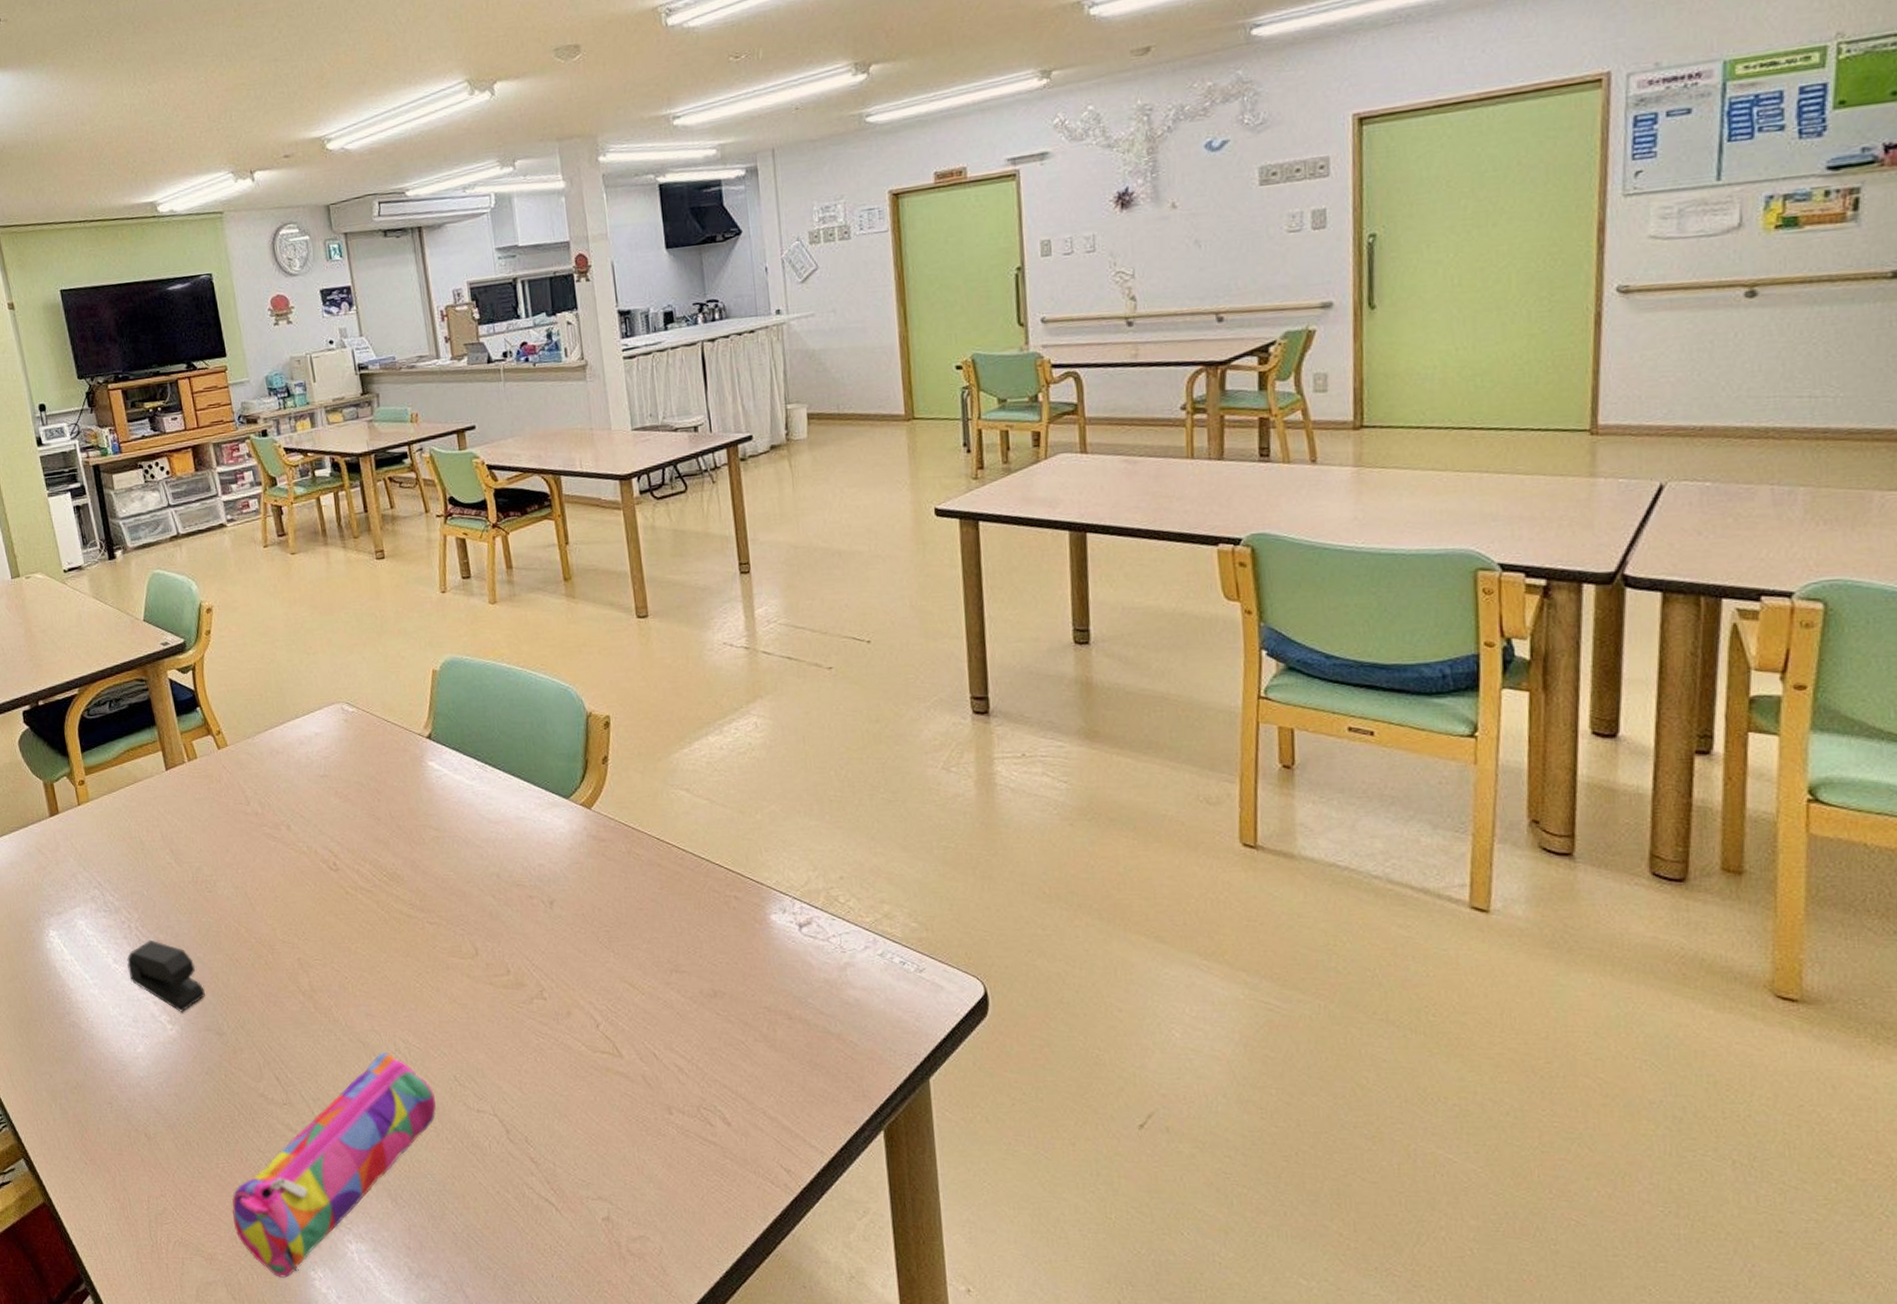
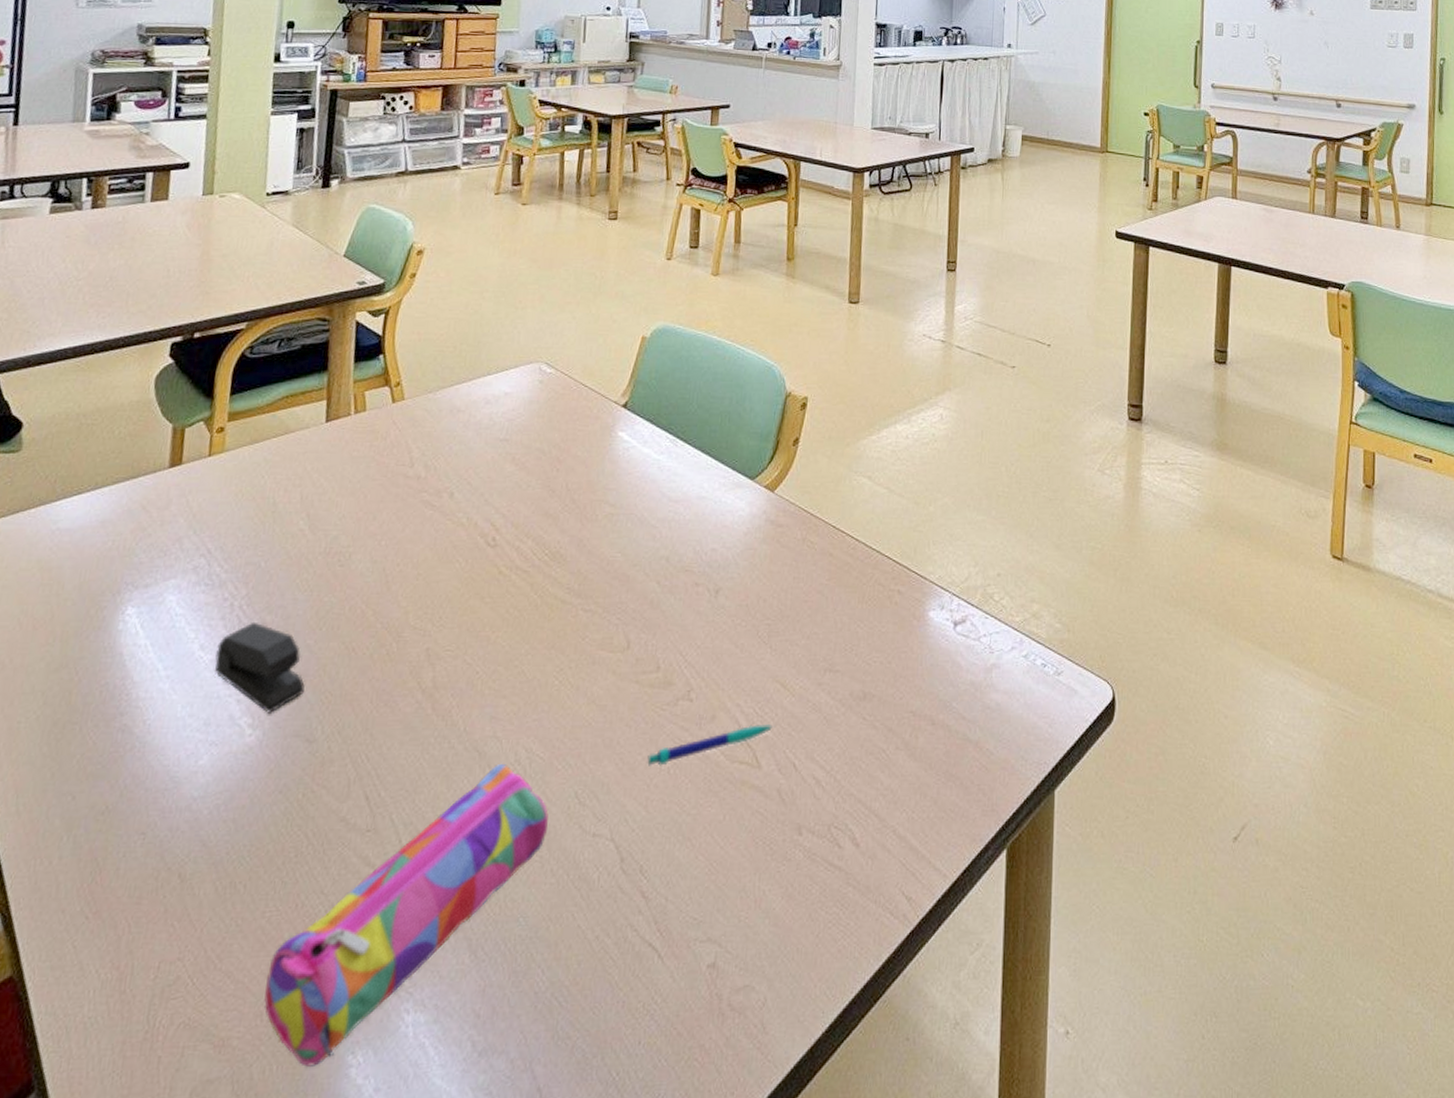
pen: none [513,1019,630,1055] -> present [647,724,775,766]

